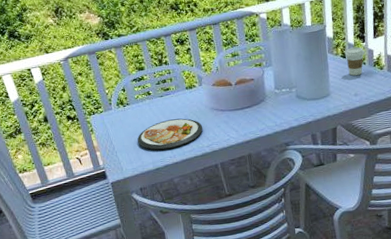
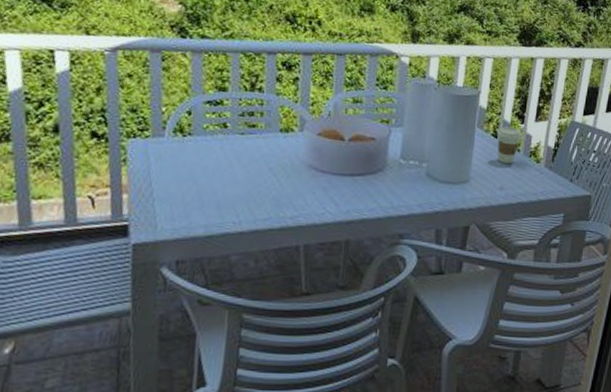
dish: present [137,118,203,150] -> none [191,168,292,212]

